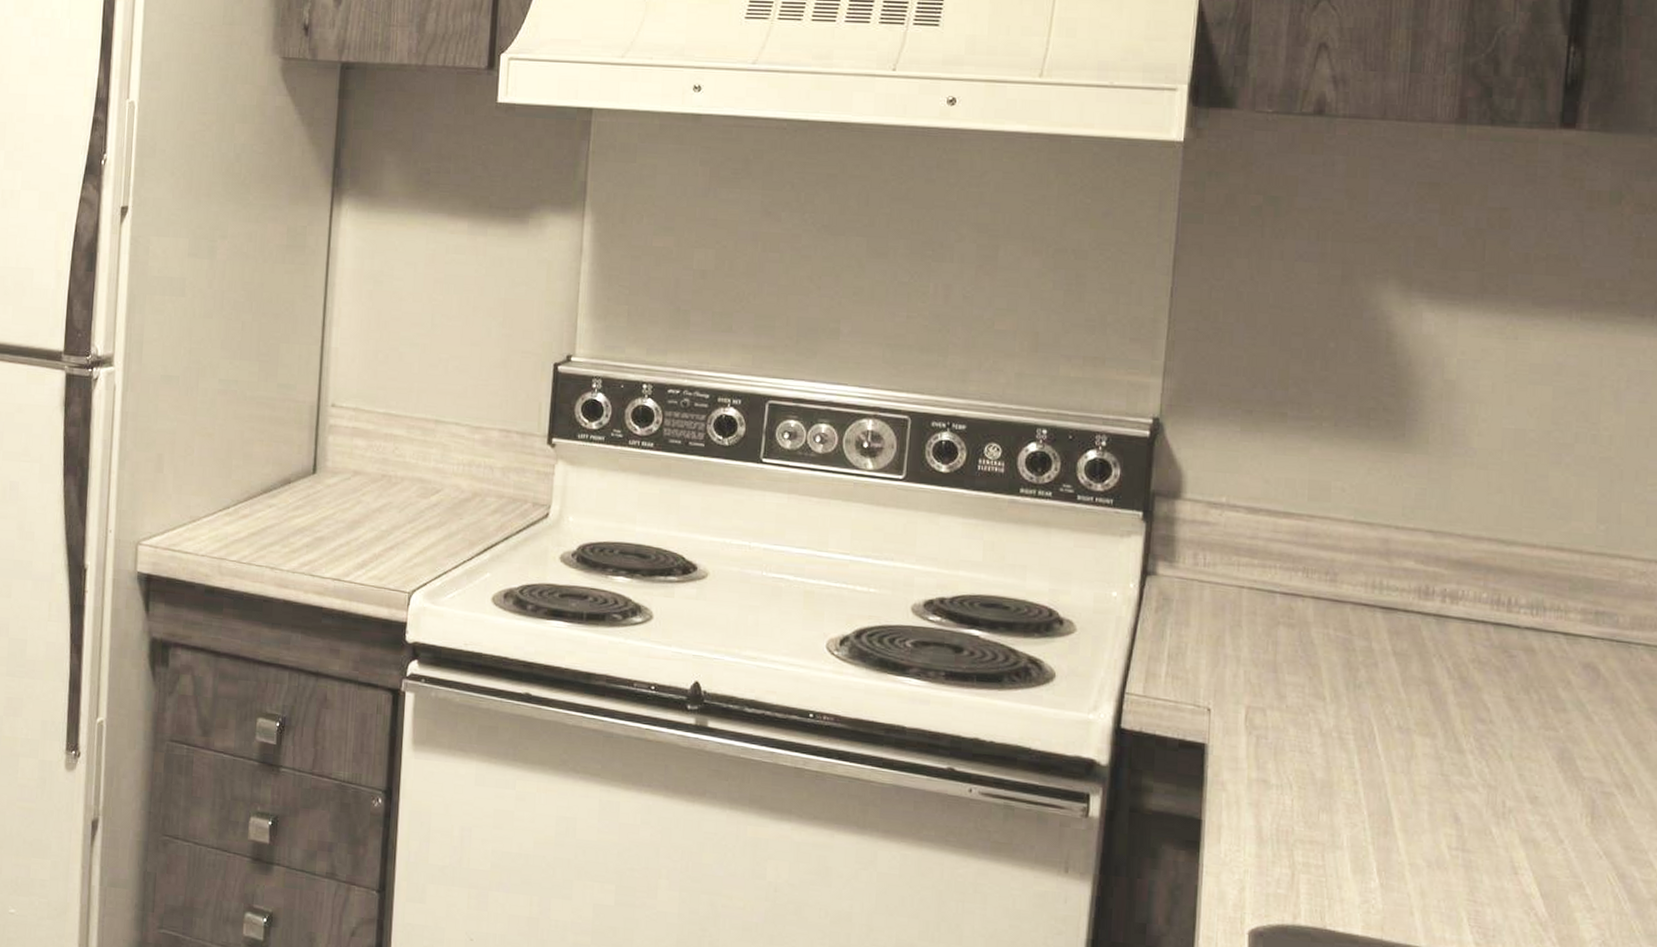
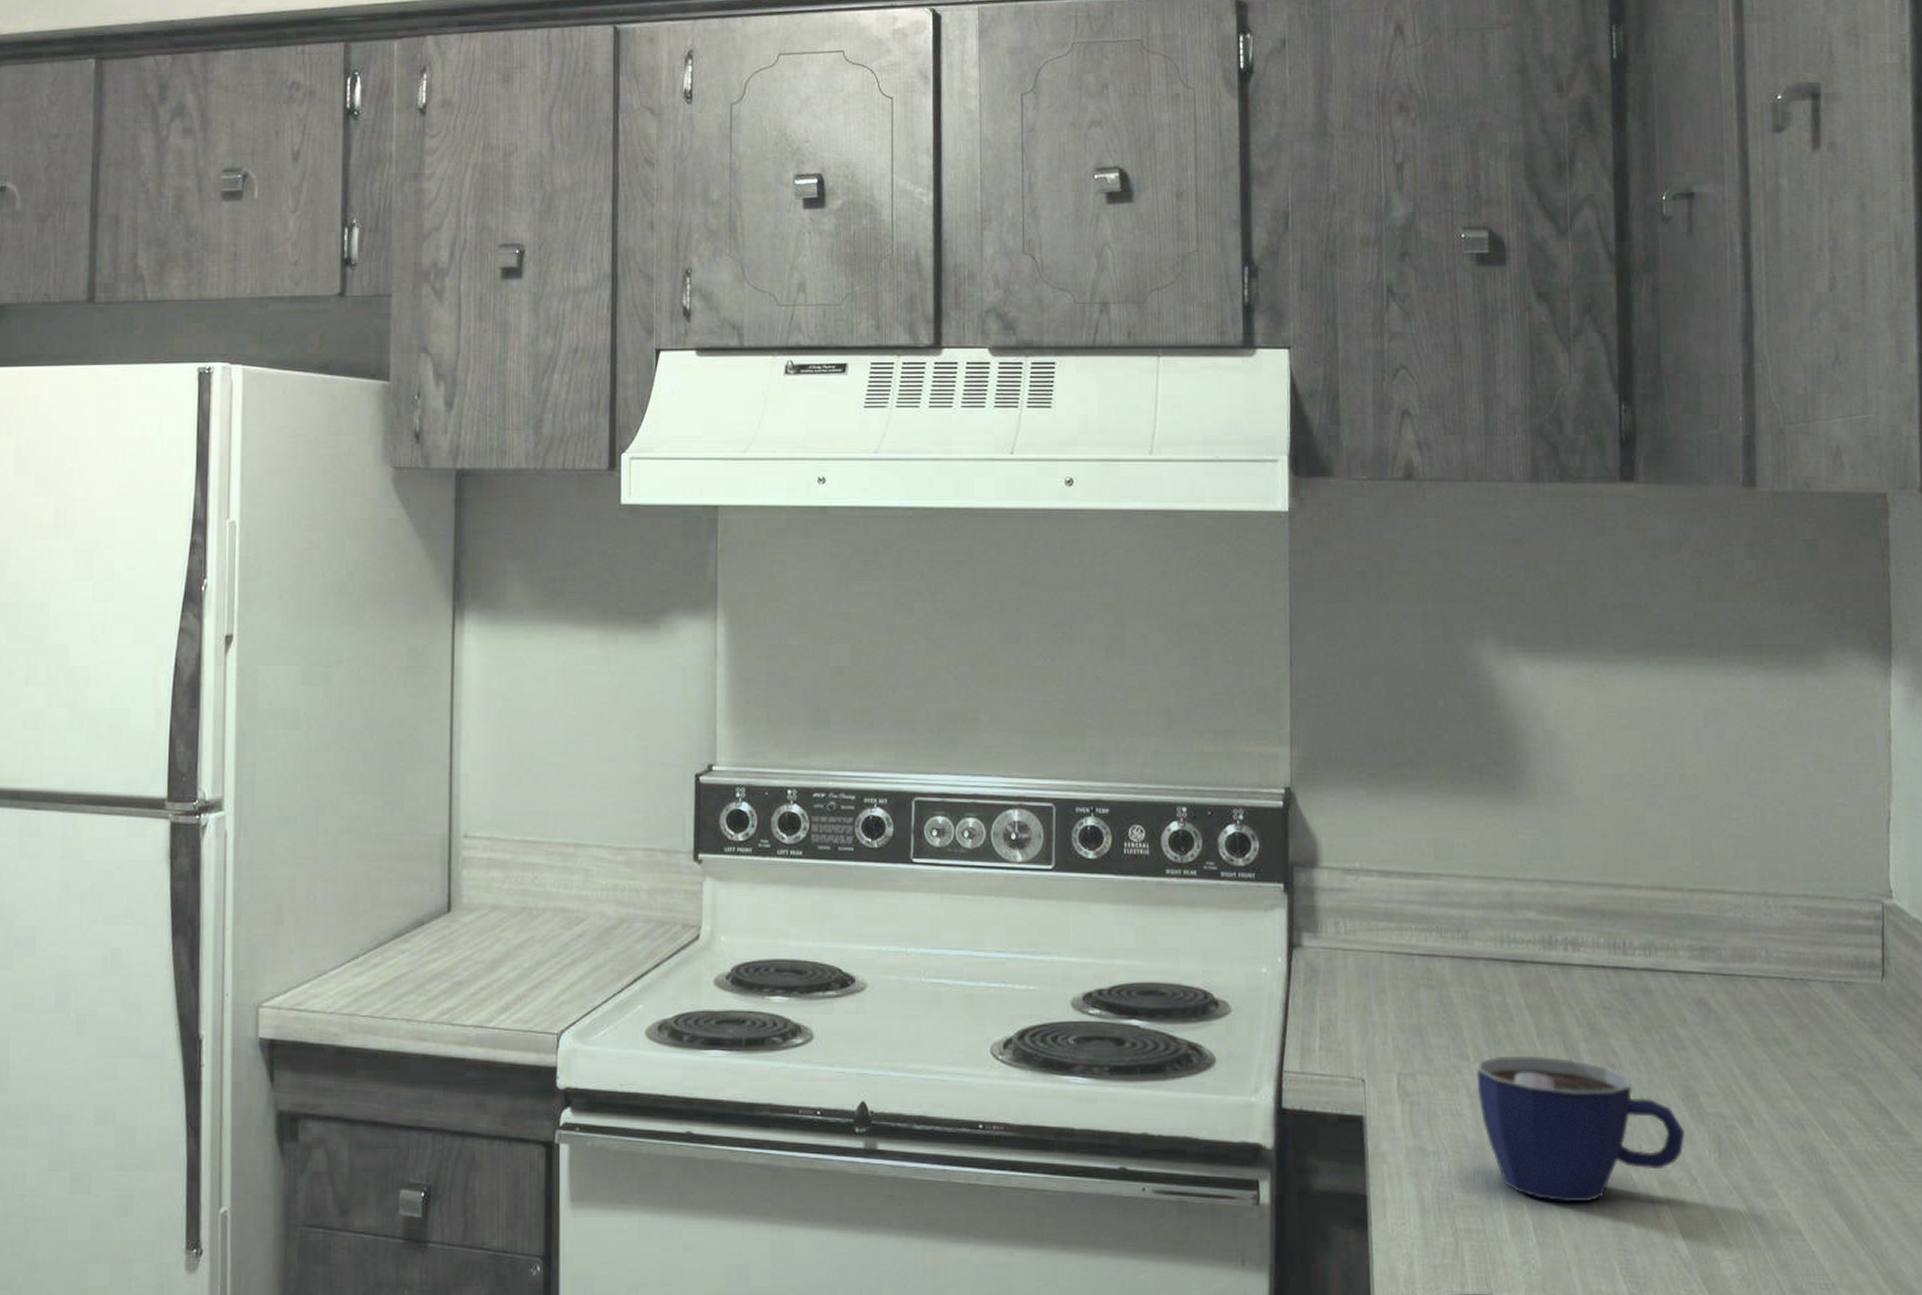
cup: none [1330,699,1556,851] -> present [1476,1055,1685,1203]

